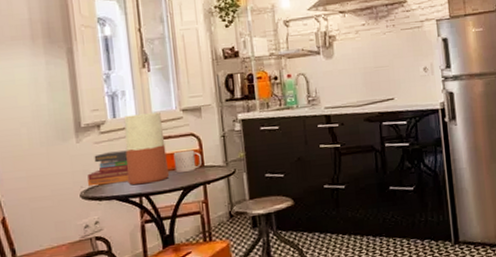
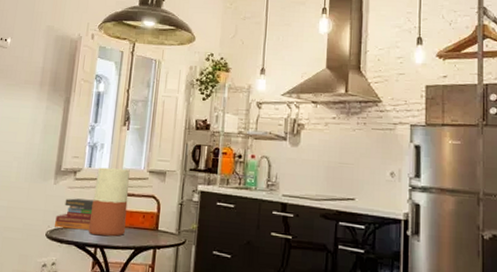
mug: present [173,150,202,174] -> none [131,210,158,234]

